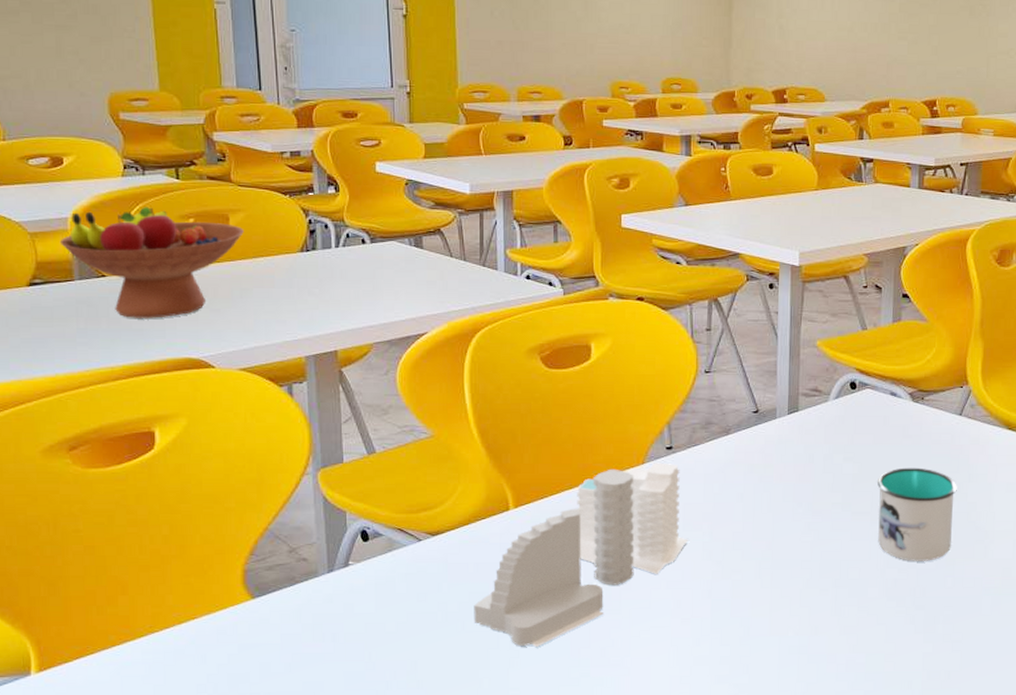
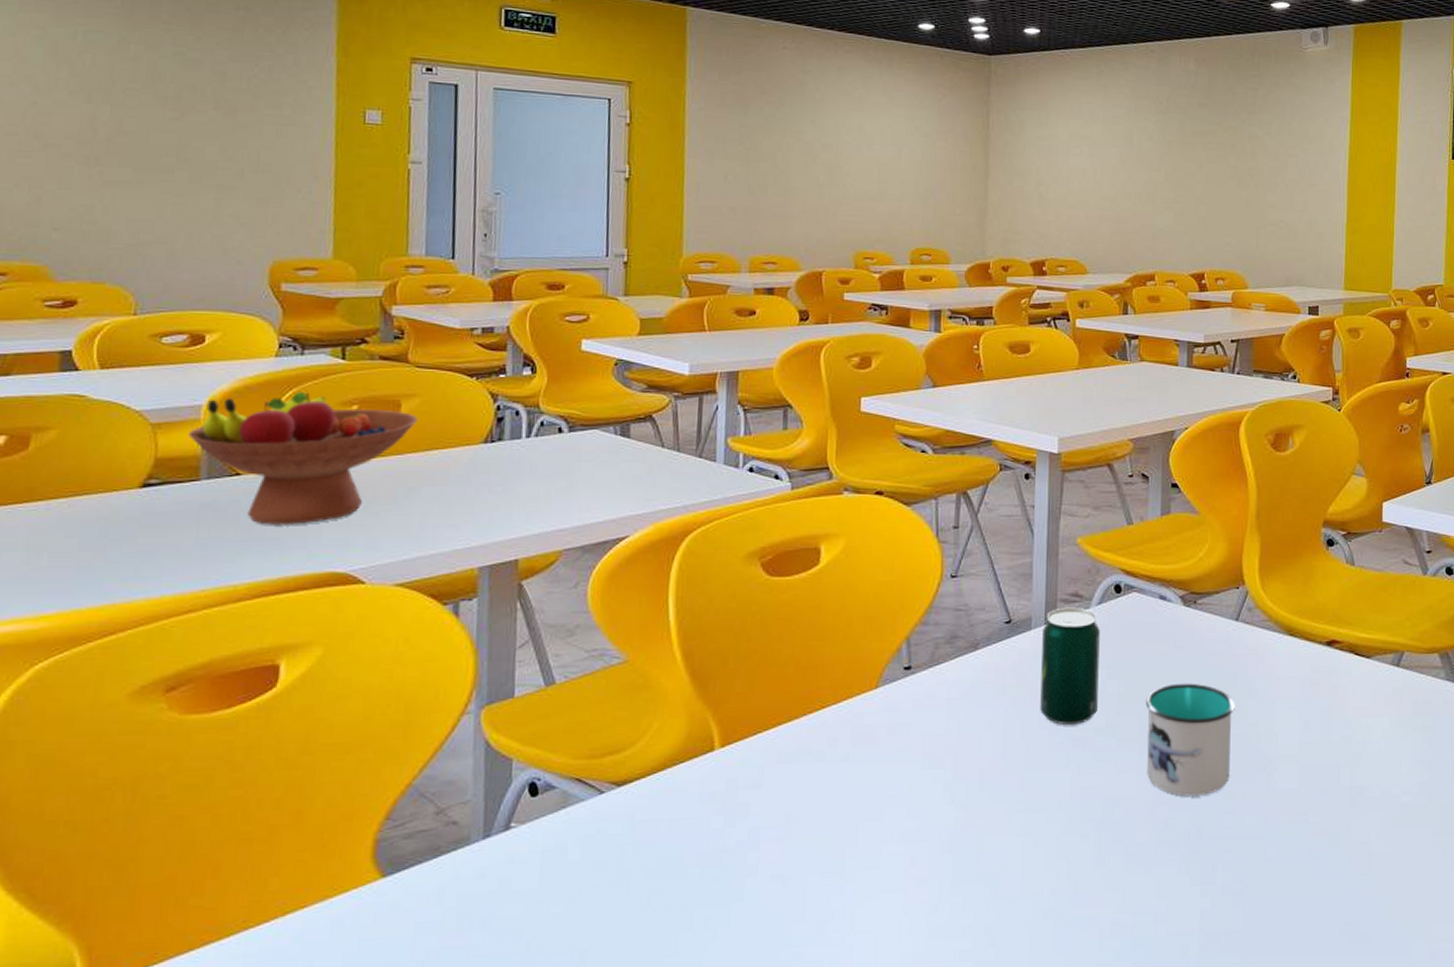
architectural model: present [474,462,689,647] -> none [662,686,928,924]
beverage can: none [784,400,837,500] -> present [1040,607,1100,726]

